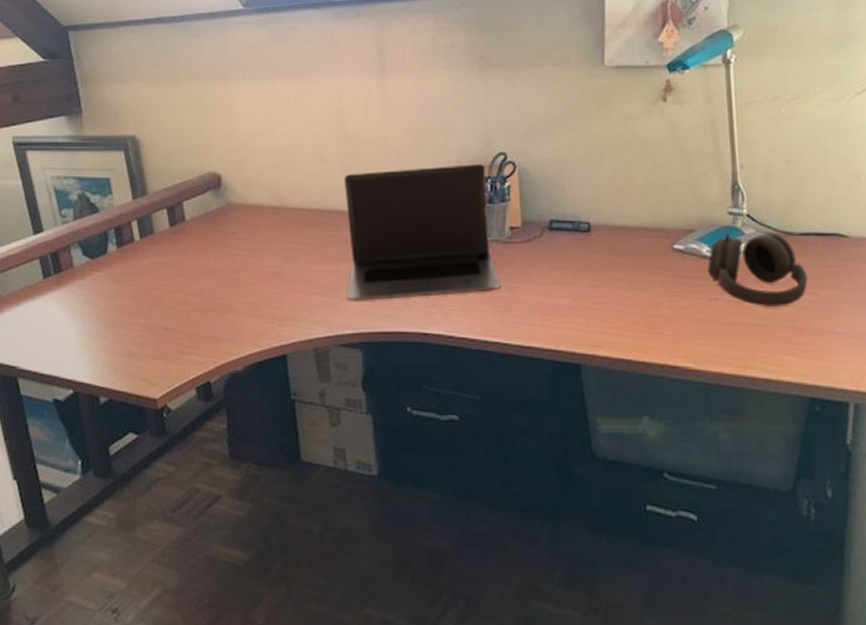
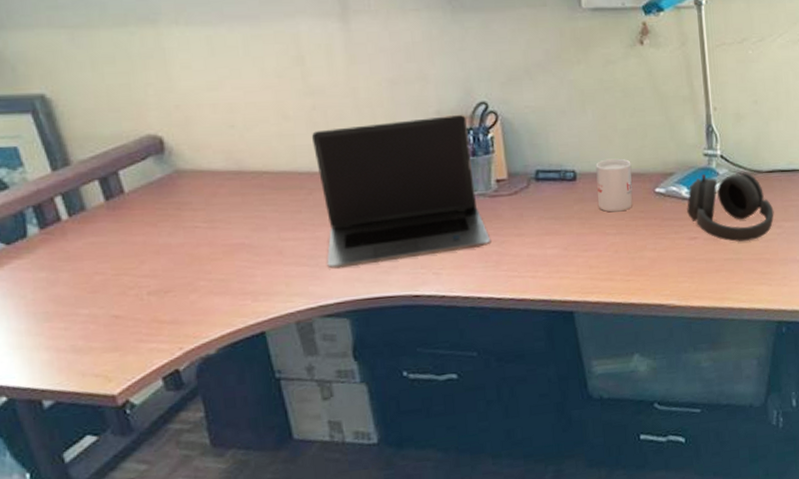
mug: none [611,212,650,266] -> present [595,158,633,212]

